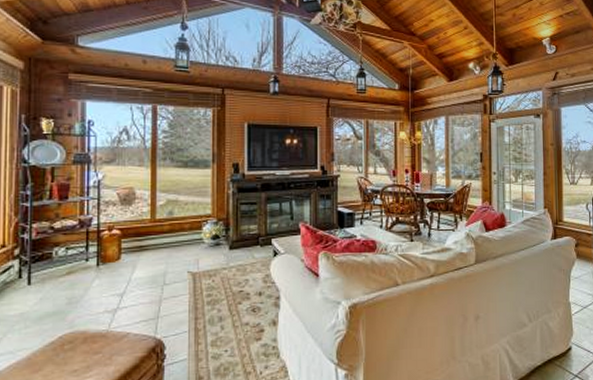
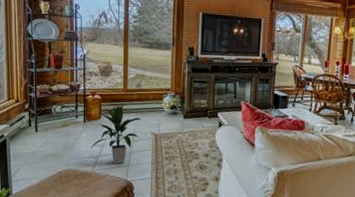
indoor plant: none [106,239,174,318] -> present [91,104,141,164]

